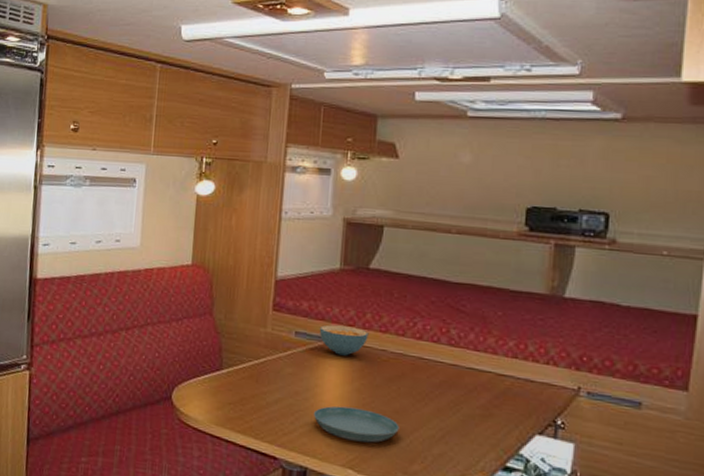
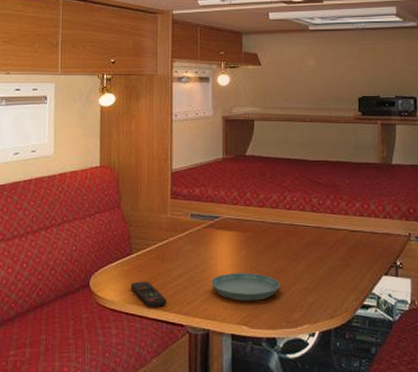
remote control: none [218,401,260,434] -> present [130,281,167,307]
cereal bowl: present [319,324,369,356] -> none [210,205,250,230]

